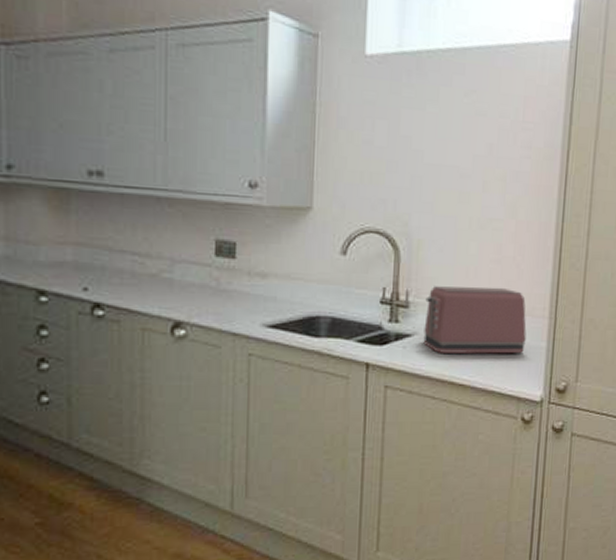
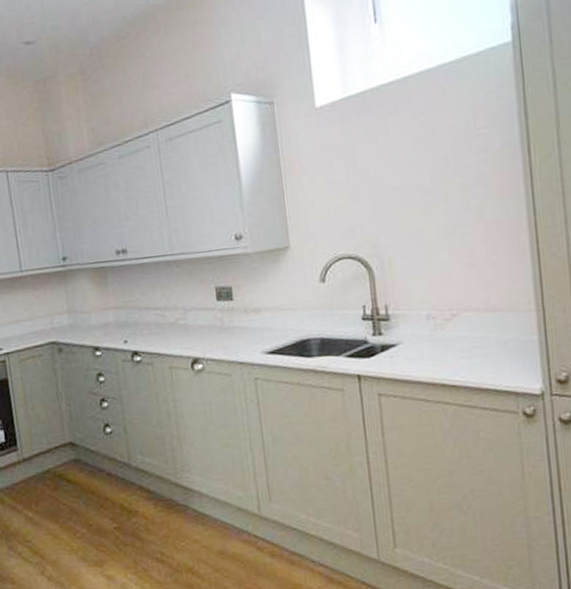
toaster: present [423,286,527,354] -> none [404,288,515,358]

